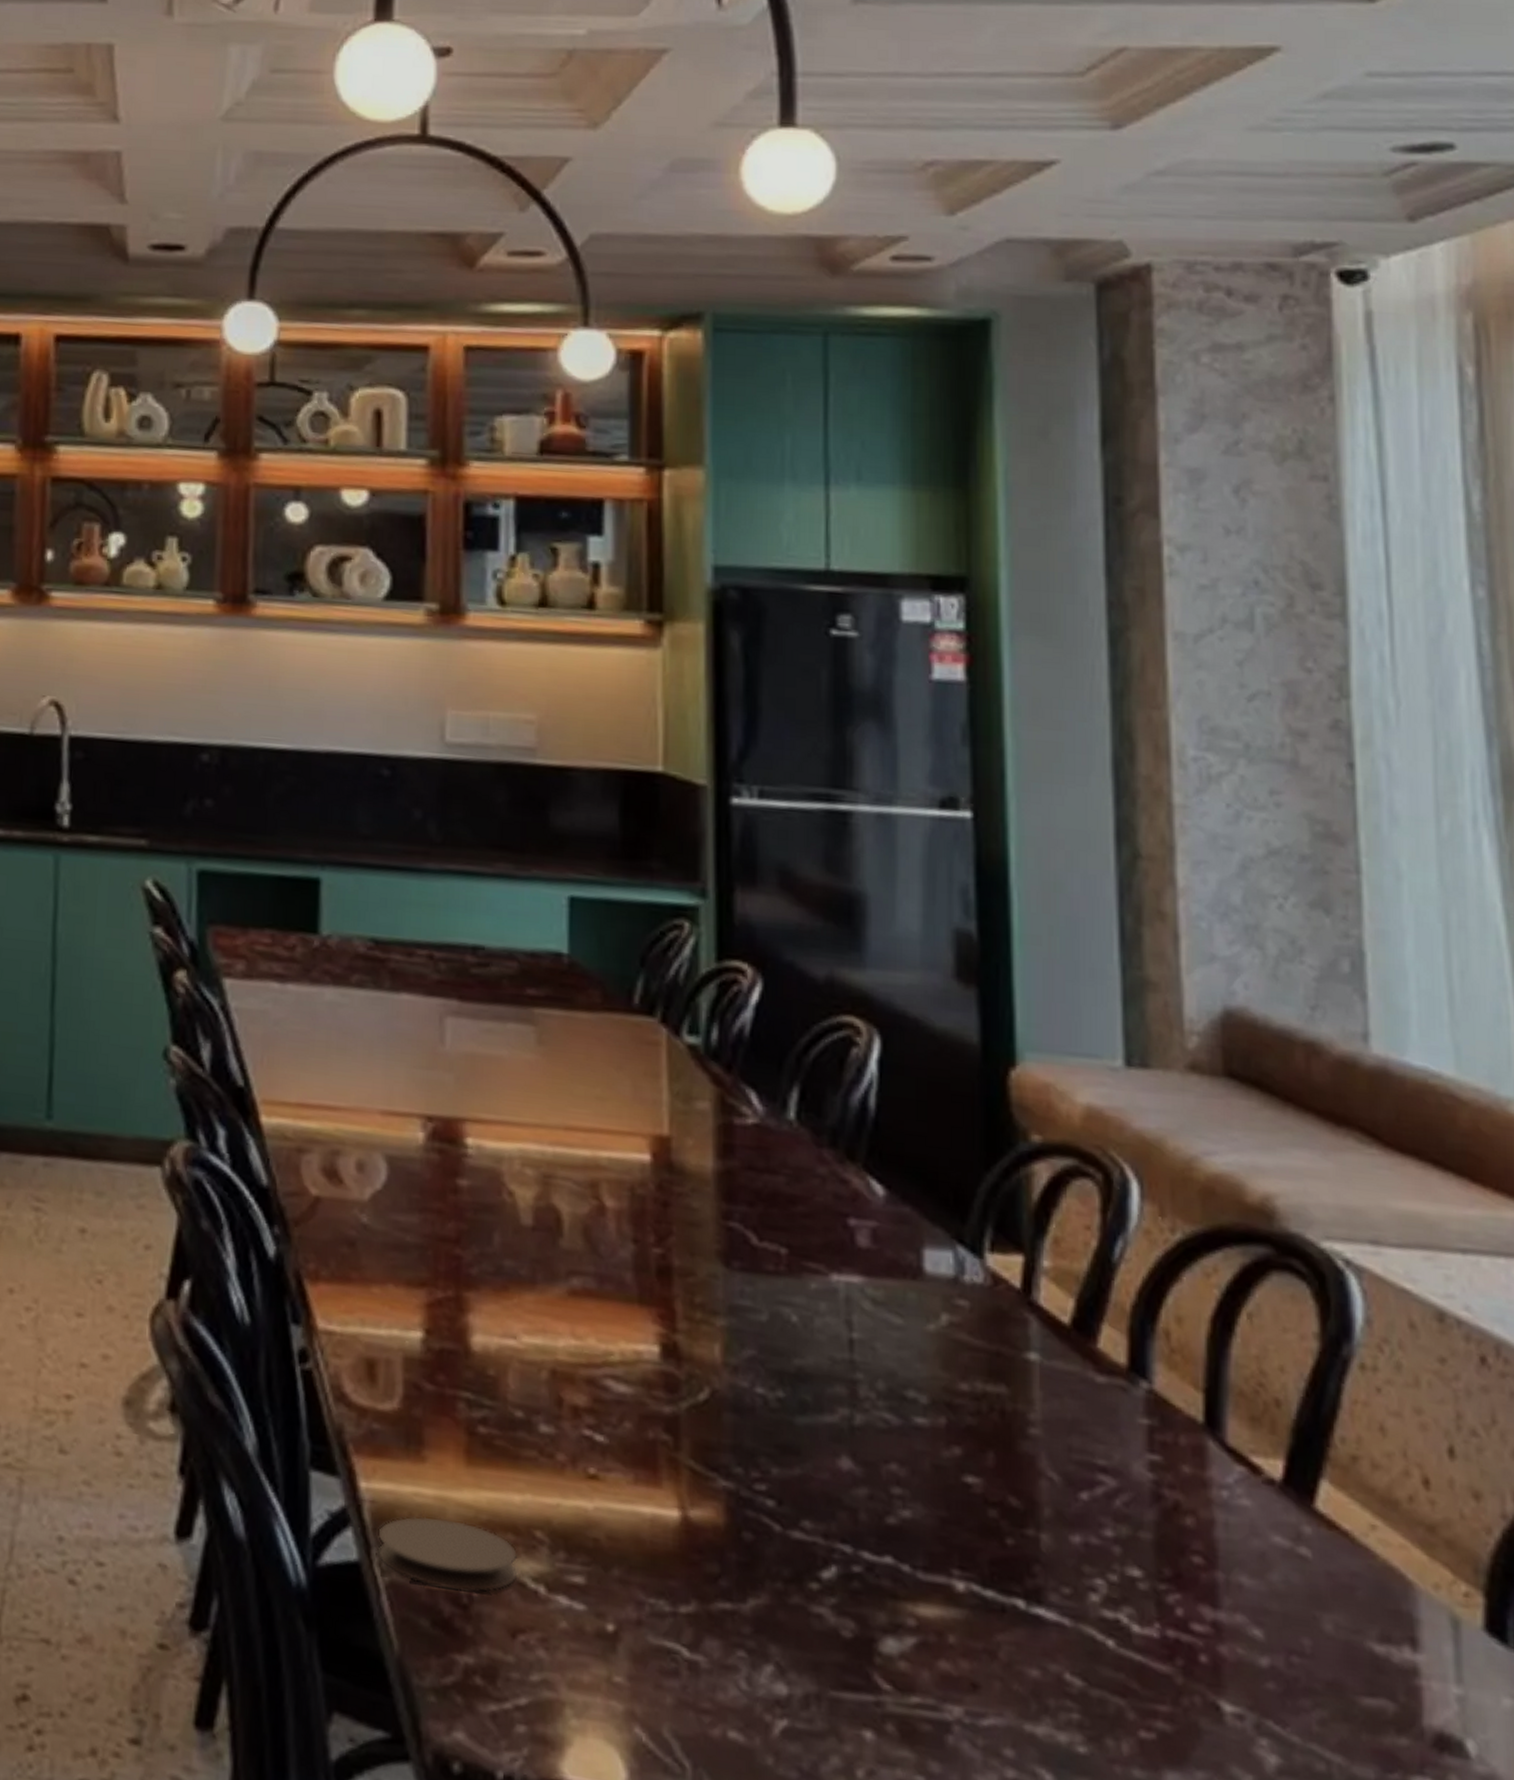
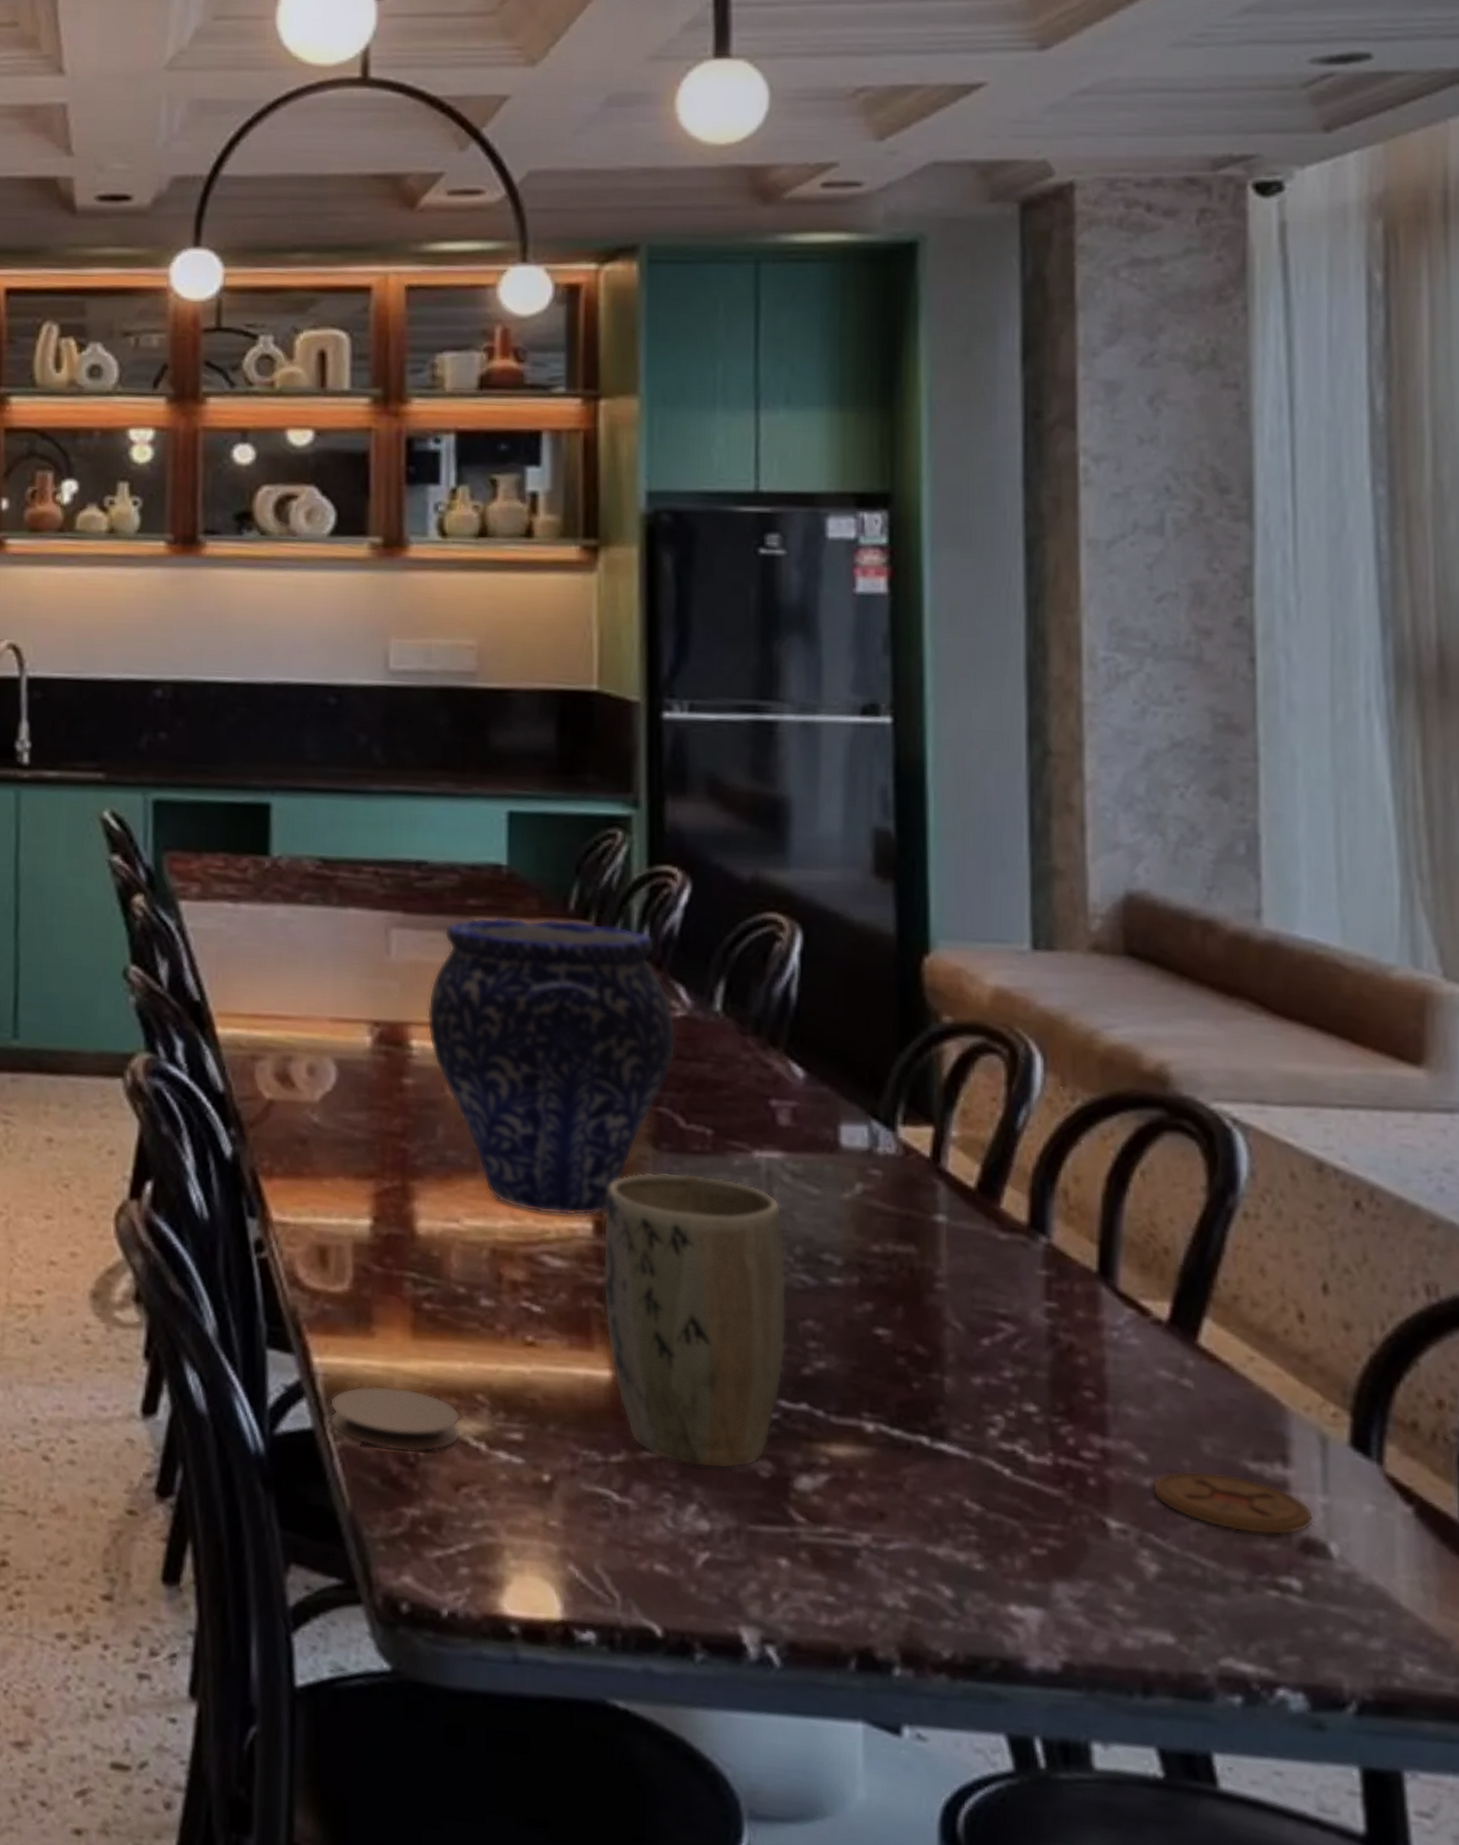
vase: none [483,1009,748,1338] -> present [427,917,677,1216]
plant pot: none [670,1292,869,1626] -> present [603,1172,788,1469]
coaster: none [1269,1650,1448,1729] -> present [1152,1470,1314,1536]

